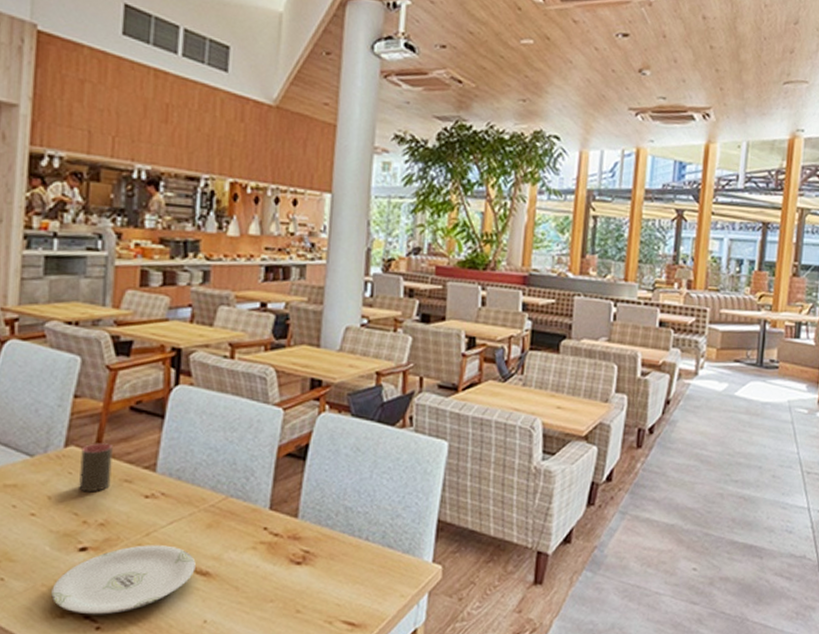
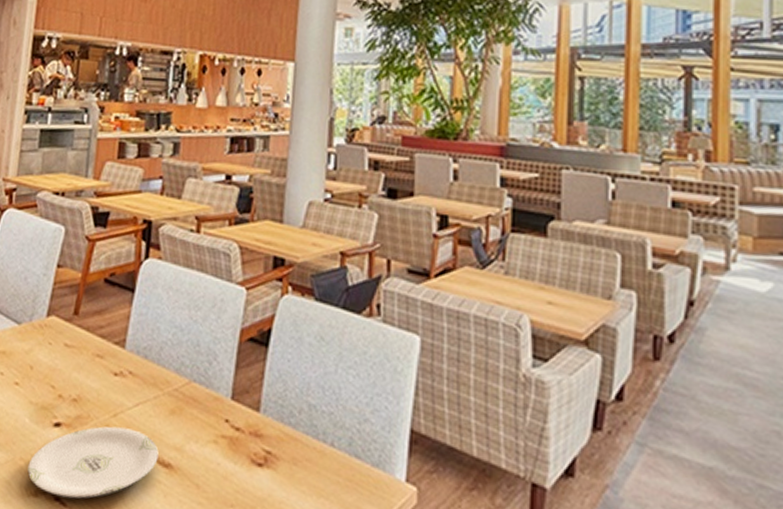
cup: present [79,443,113,493] -> none [57,314,88,365]

